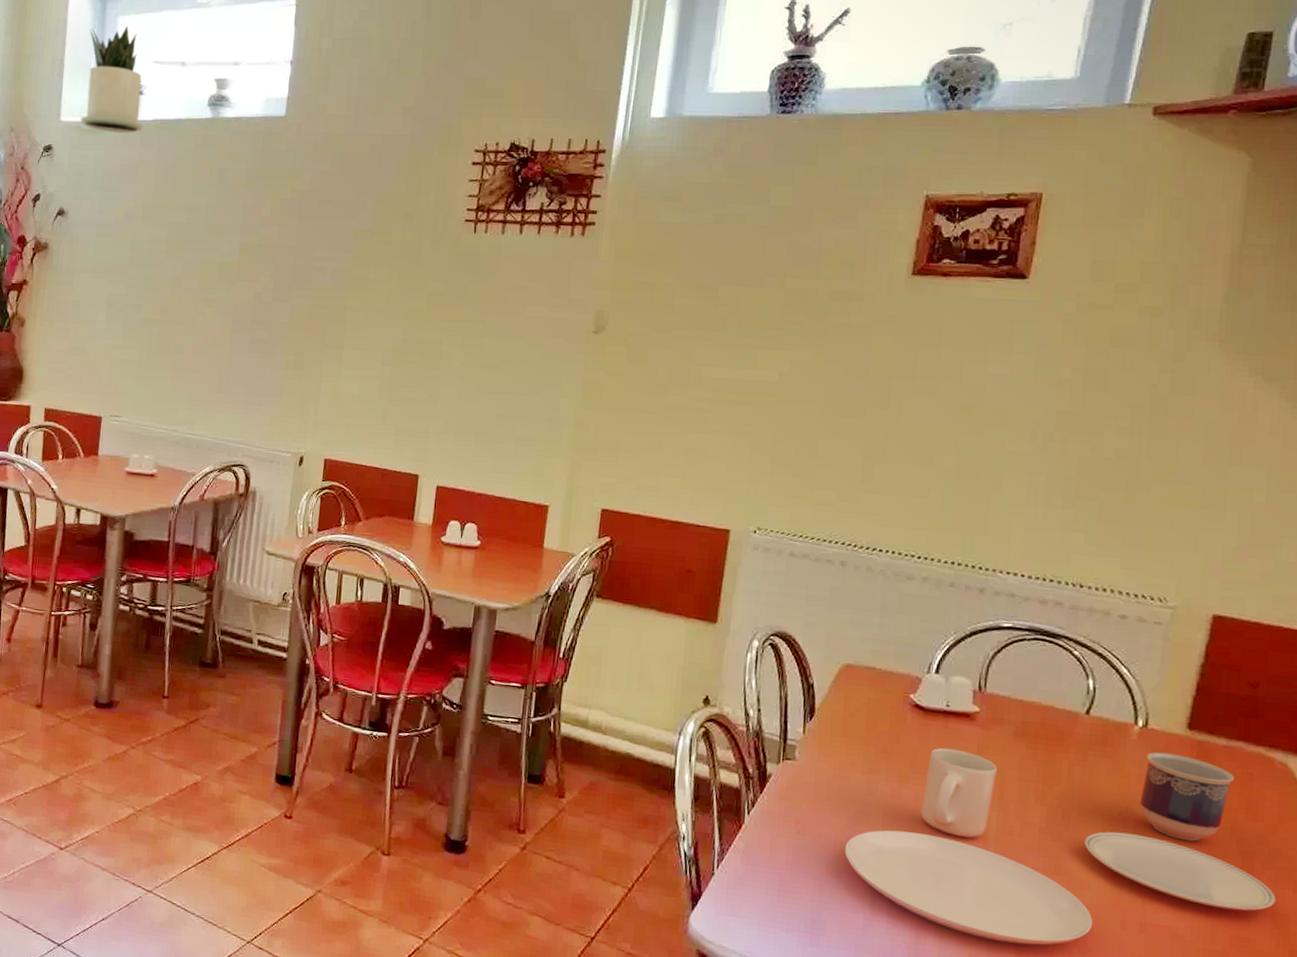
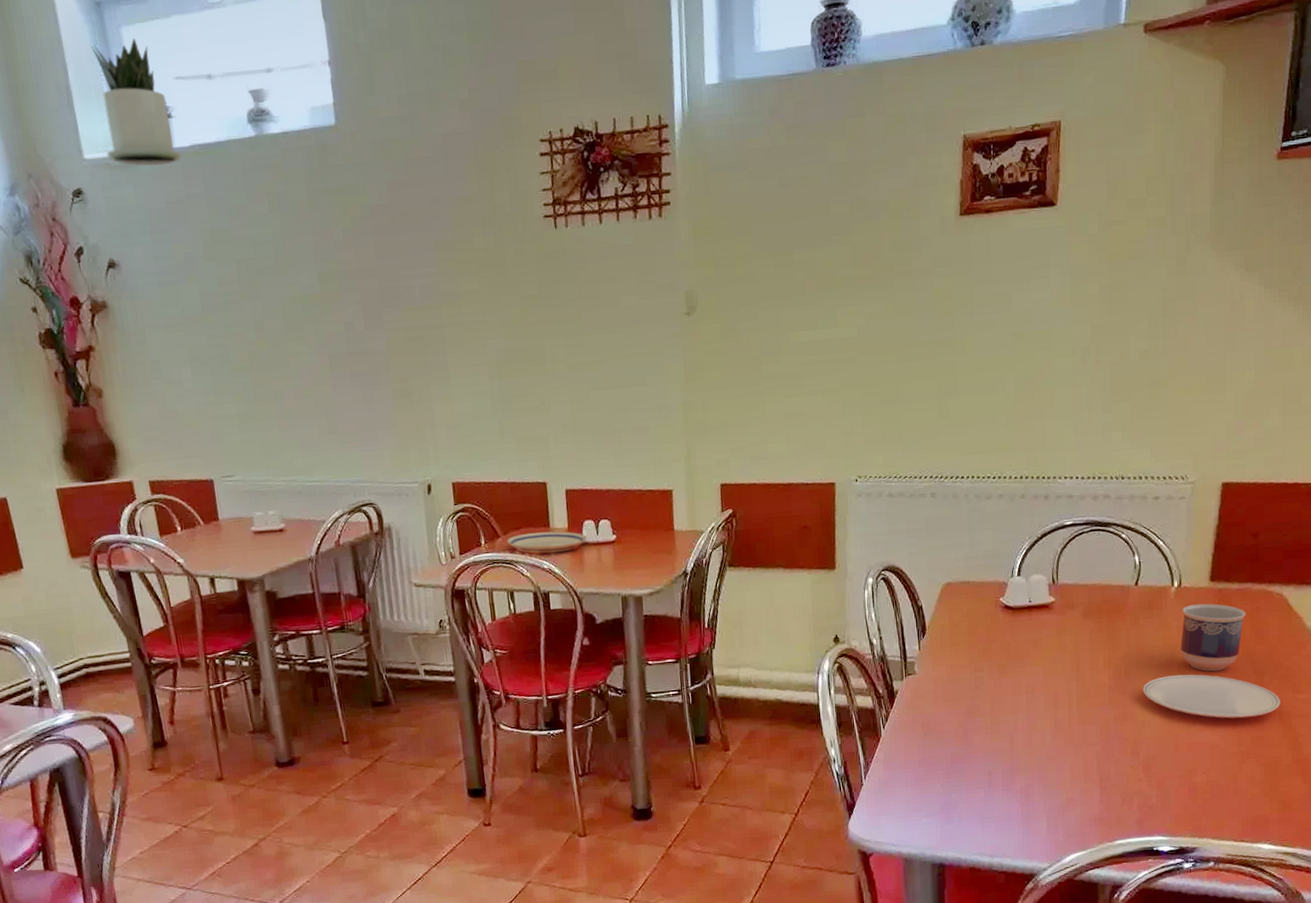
plate: none [367,522,450,549] -> present [506,531,587,554]
plate: present [844,830,1093,946] -> none [963,711,1154,785]
cup: present [920,747,997,838] -> none [1018,636,1073,708]

